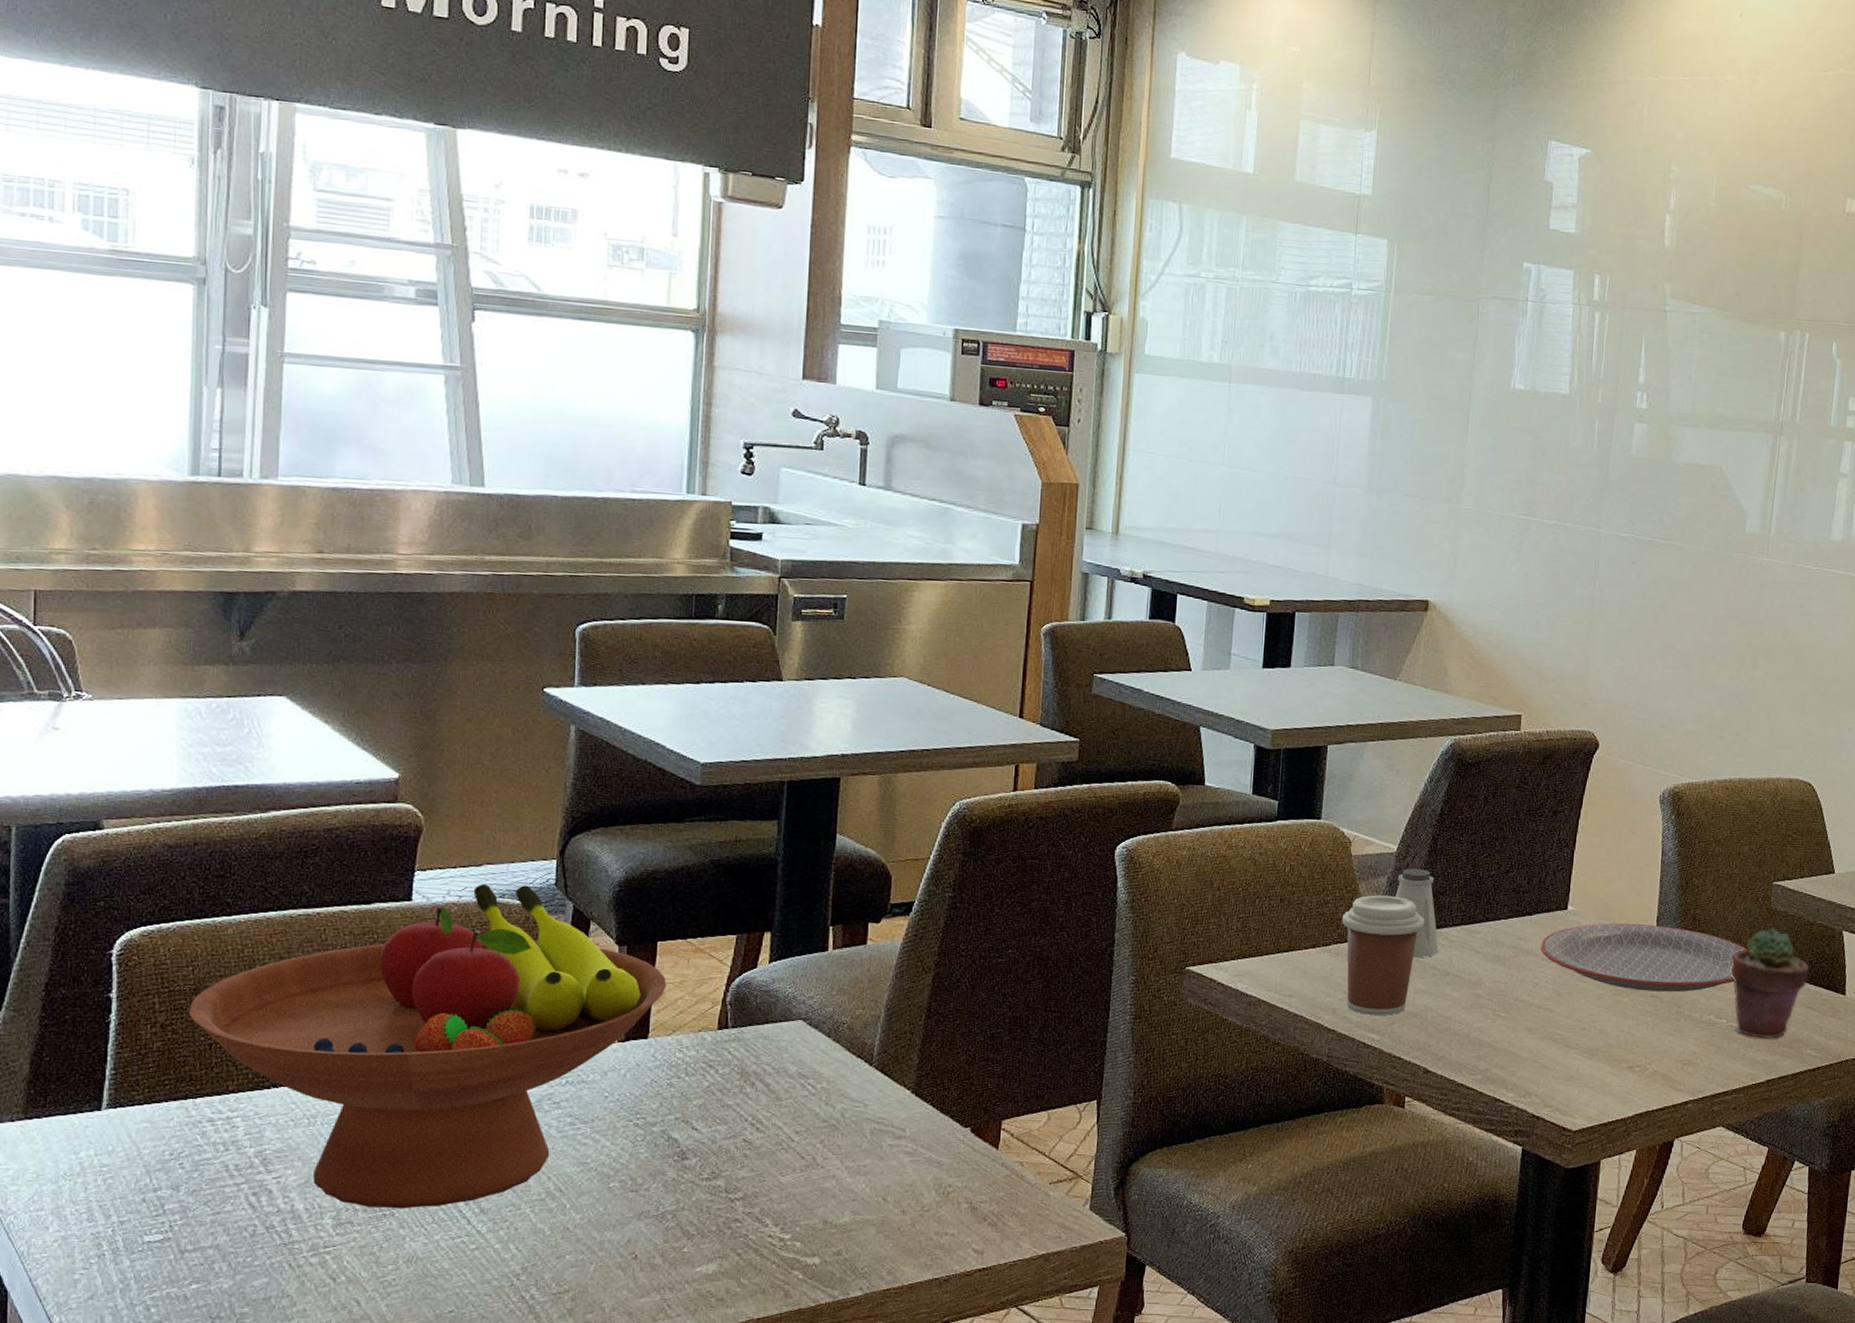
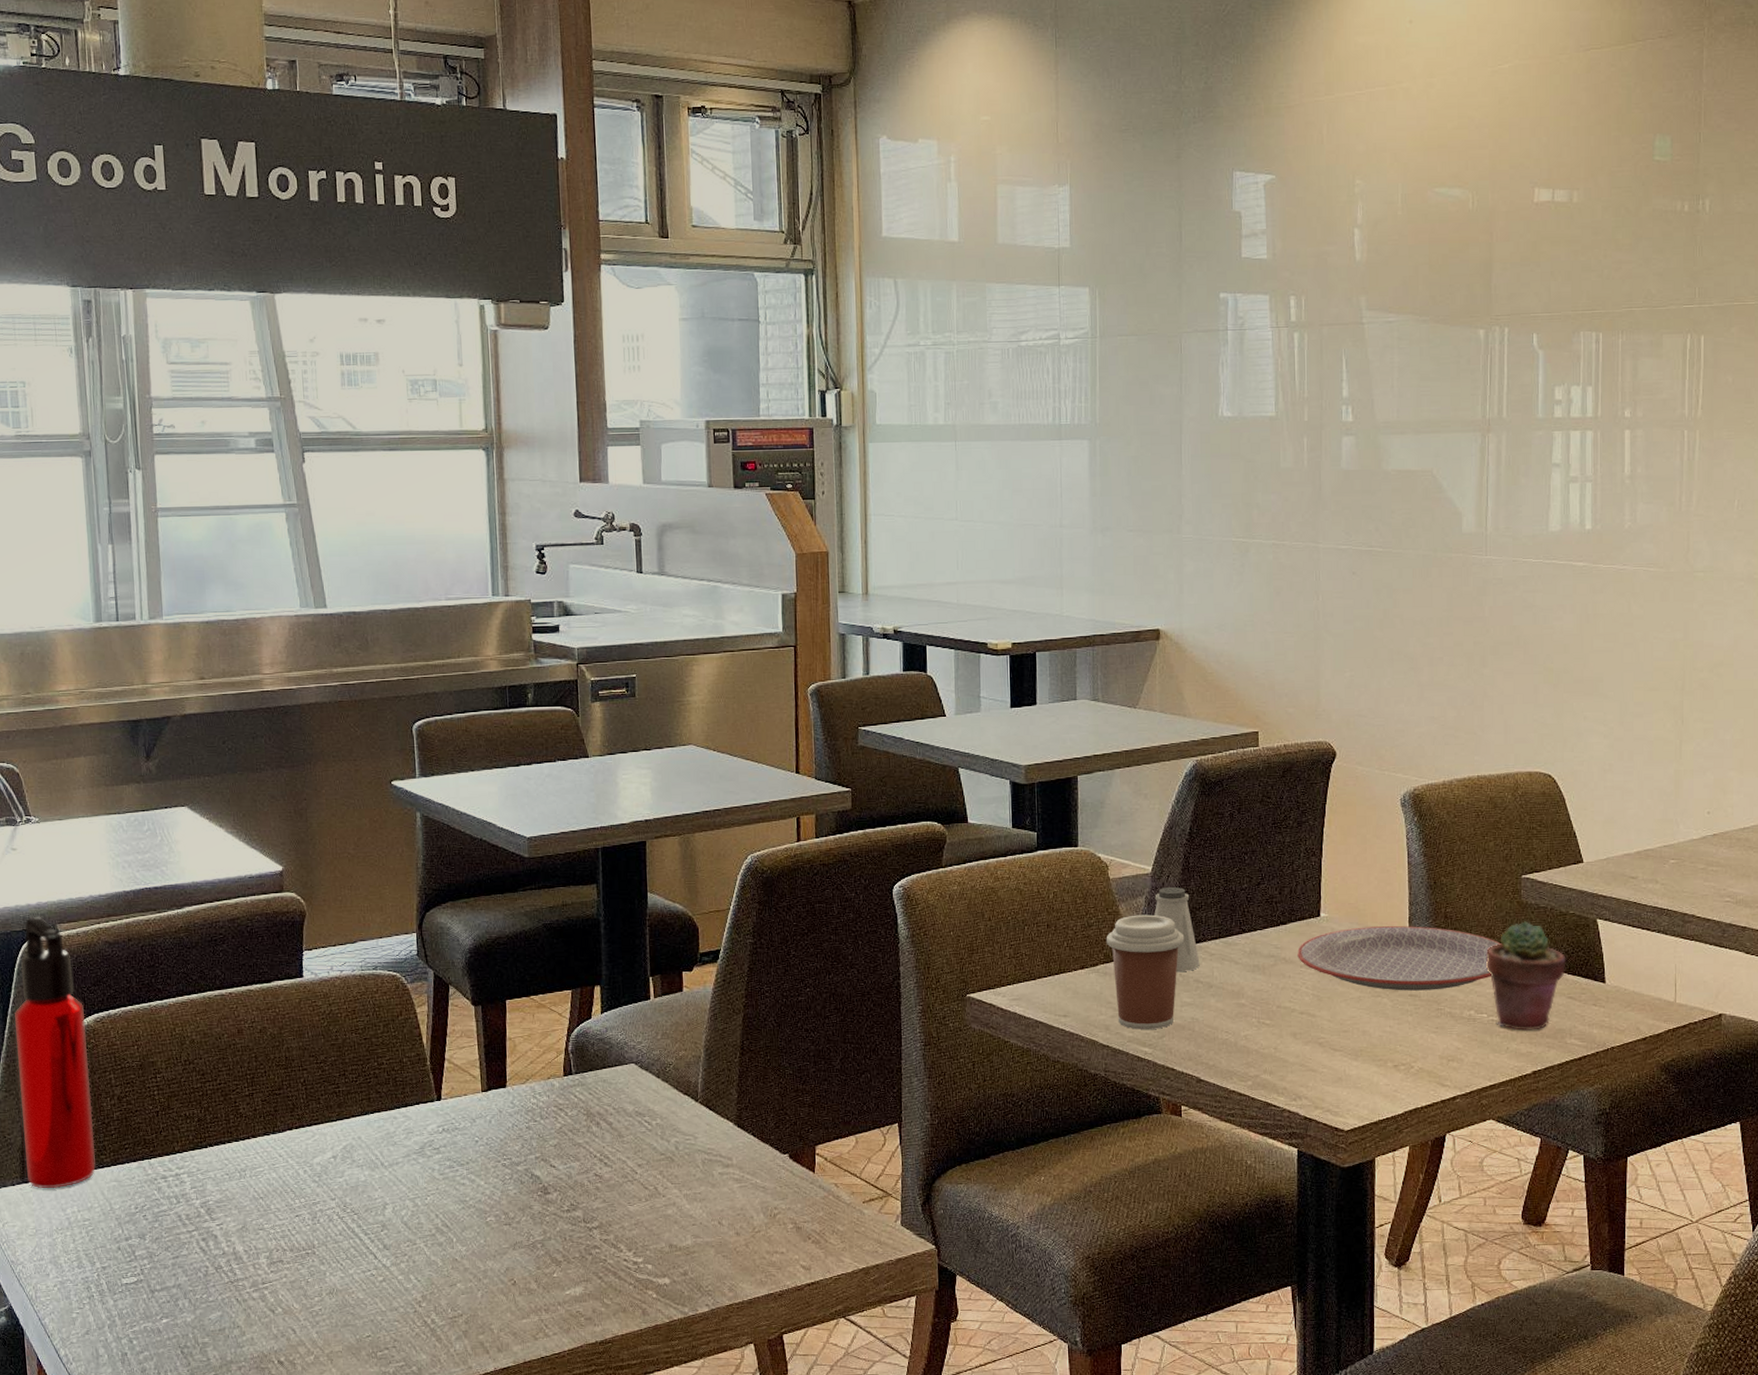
water bottle: none [32,808,129,1128] -> present [14,916,96,1189]
fruit bowl: present [188,883,667,1209] -> none [138,957,518,1248]

